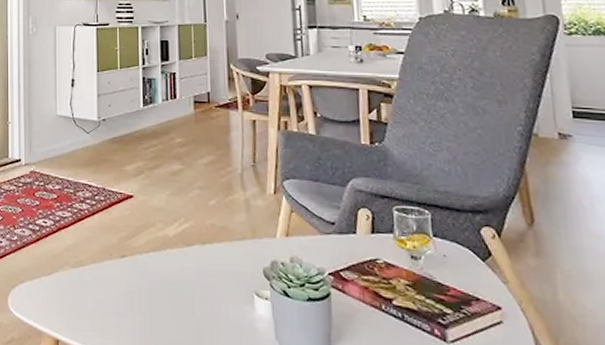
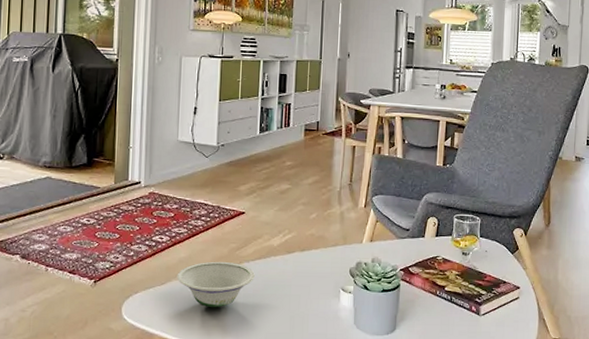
bowl: none [63,251,150,307] -> present [176,261,255,308]

